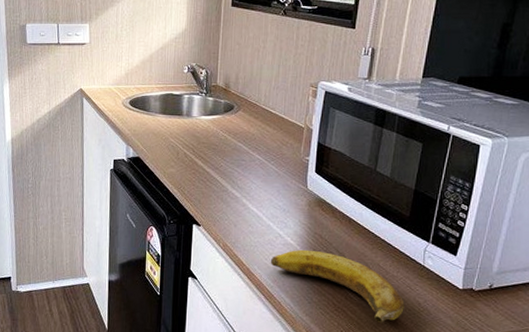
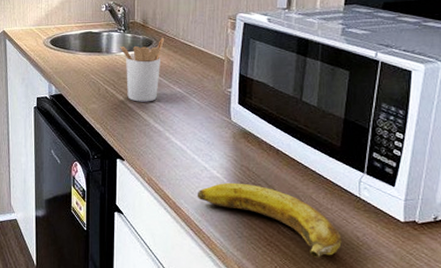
utensil holder: none [201,102,247,168] -> present [120,37,165,102]

